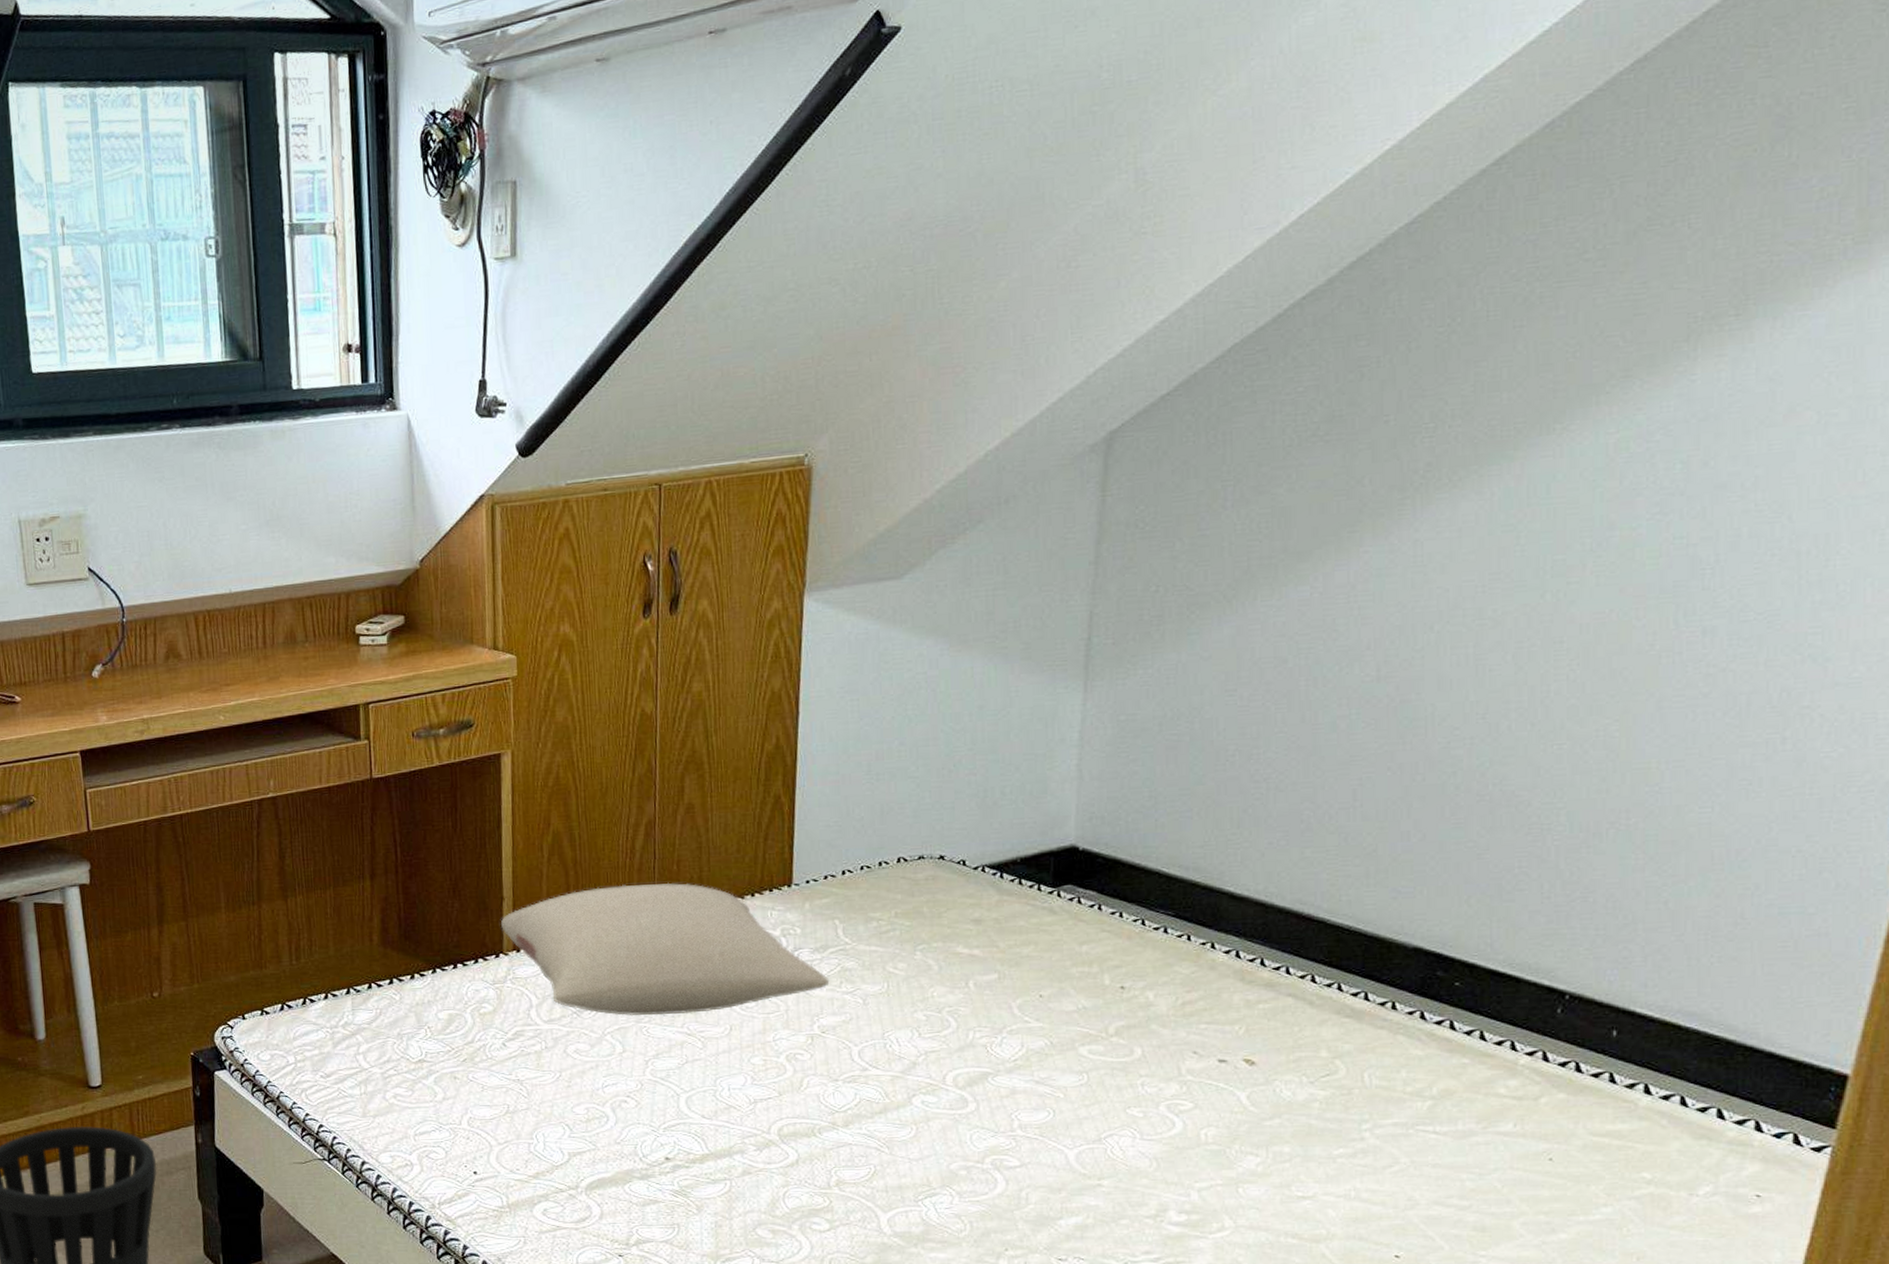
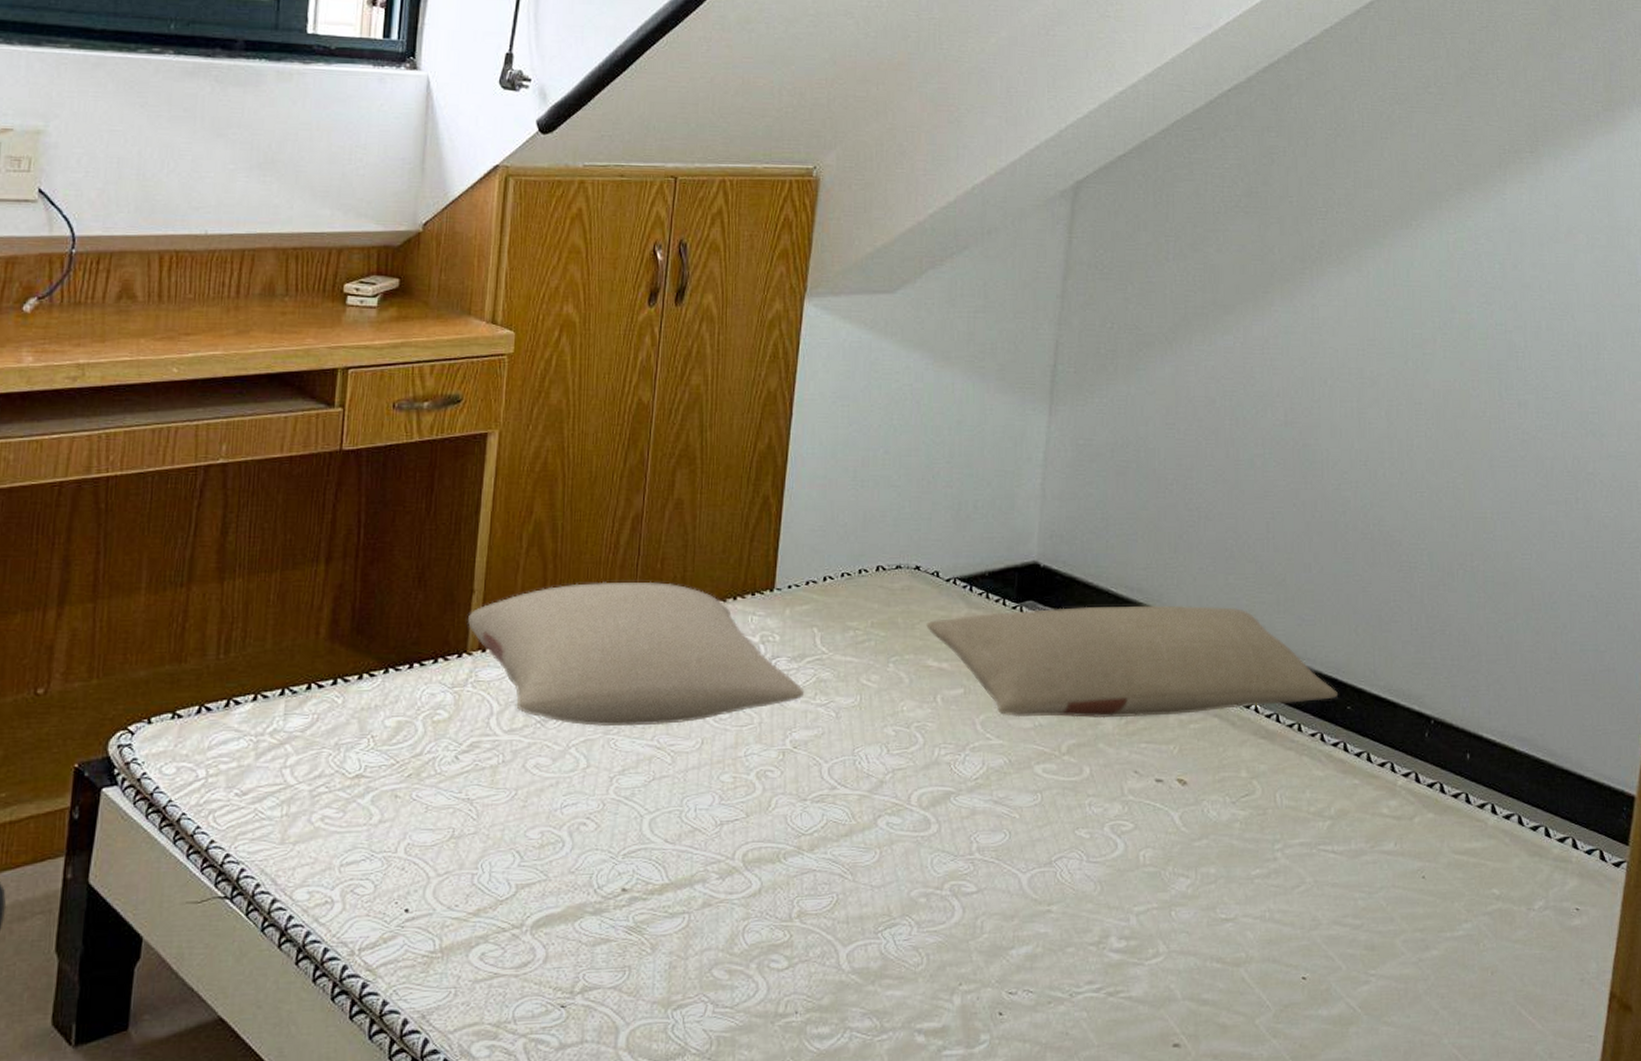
pillow: none [954,882,1443,1001] -> present [926,605,1338,719]

